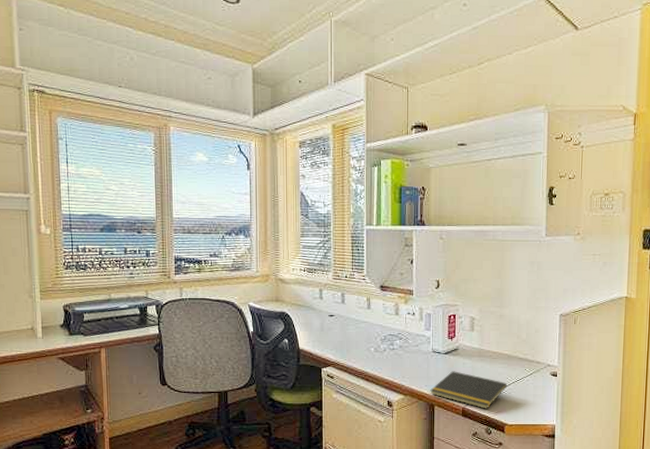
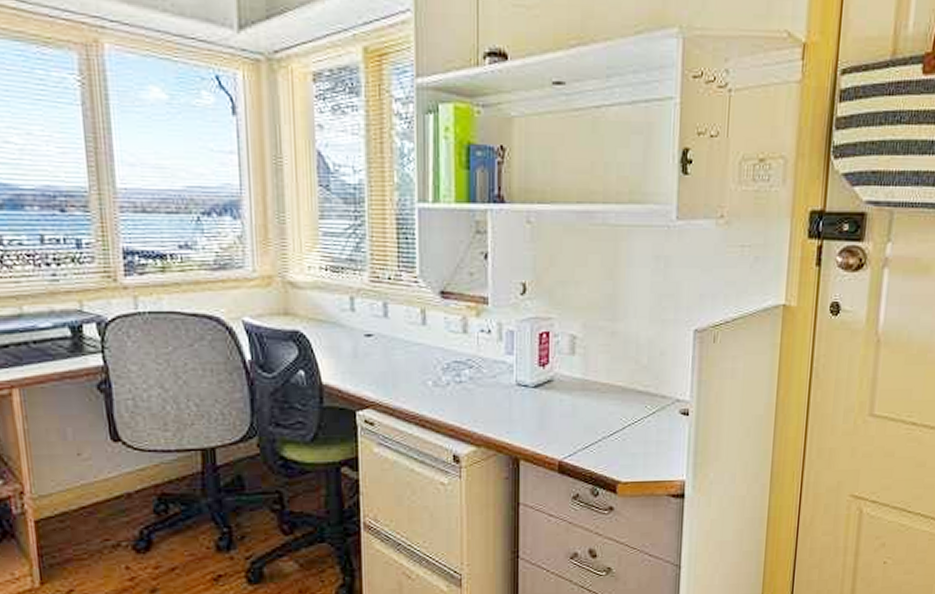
notepad: present [430,371,508,409] -> none [513,411,622,462]

